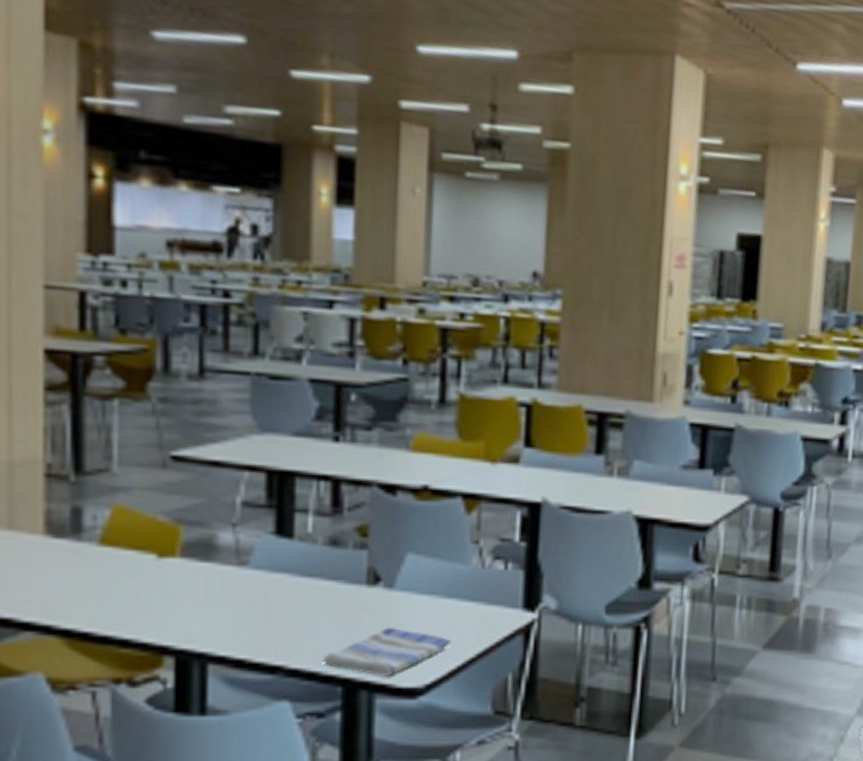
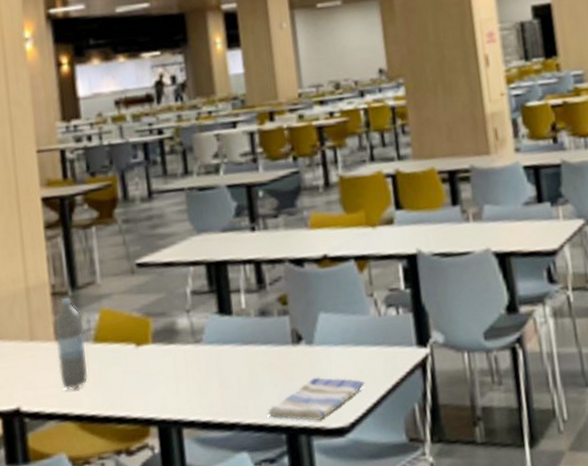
water bottle: none [45,482,87,598] -> present [54,297,88,390]

